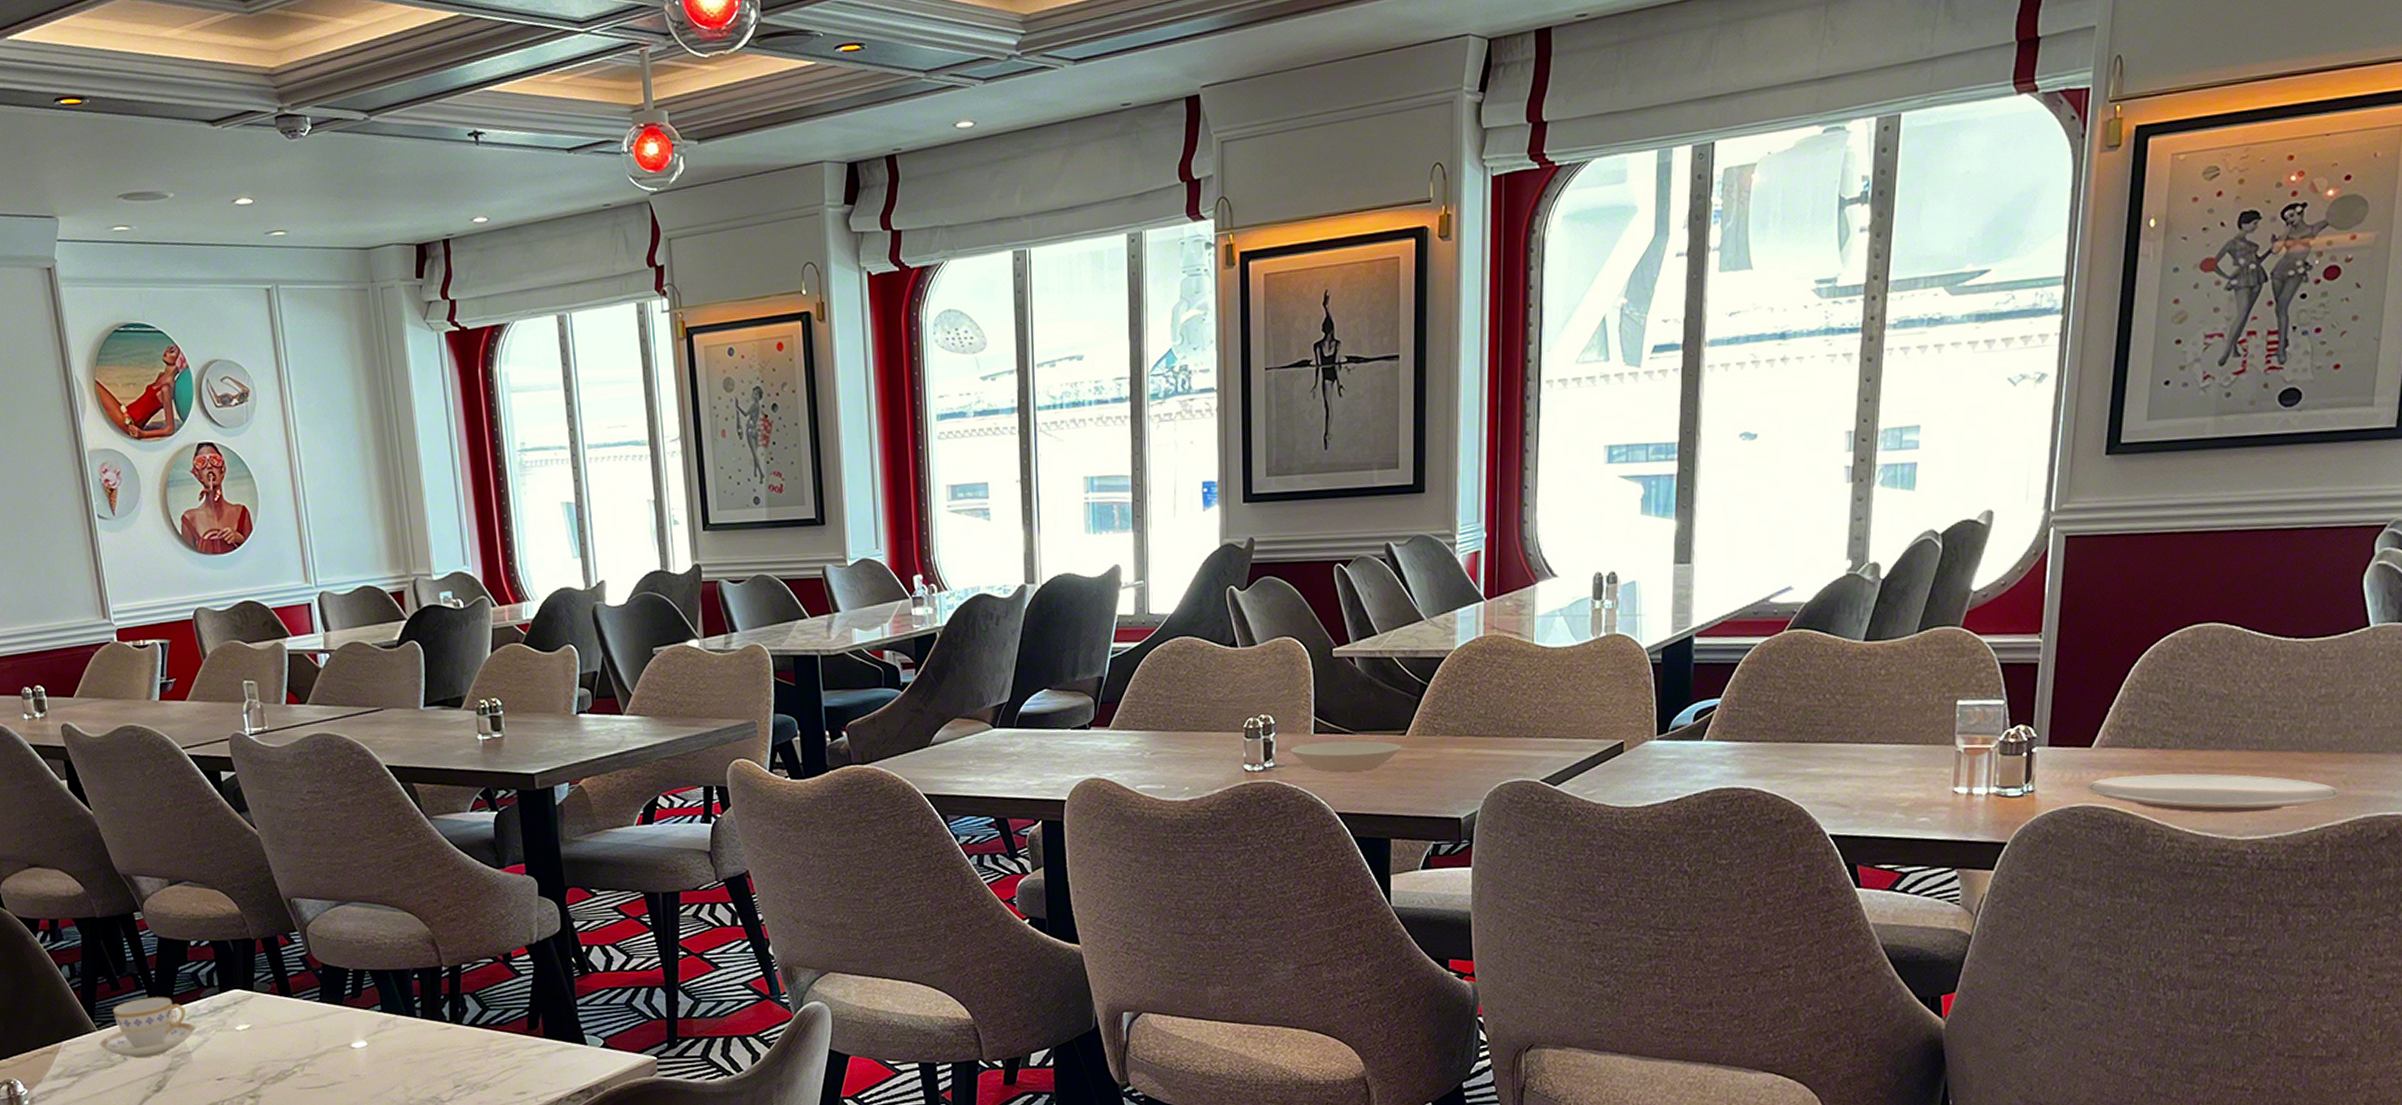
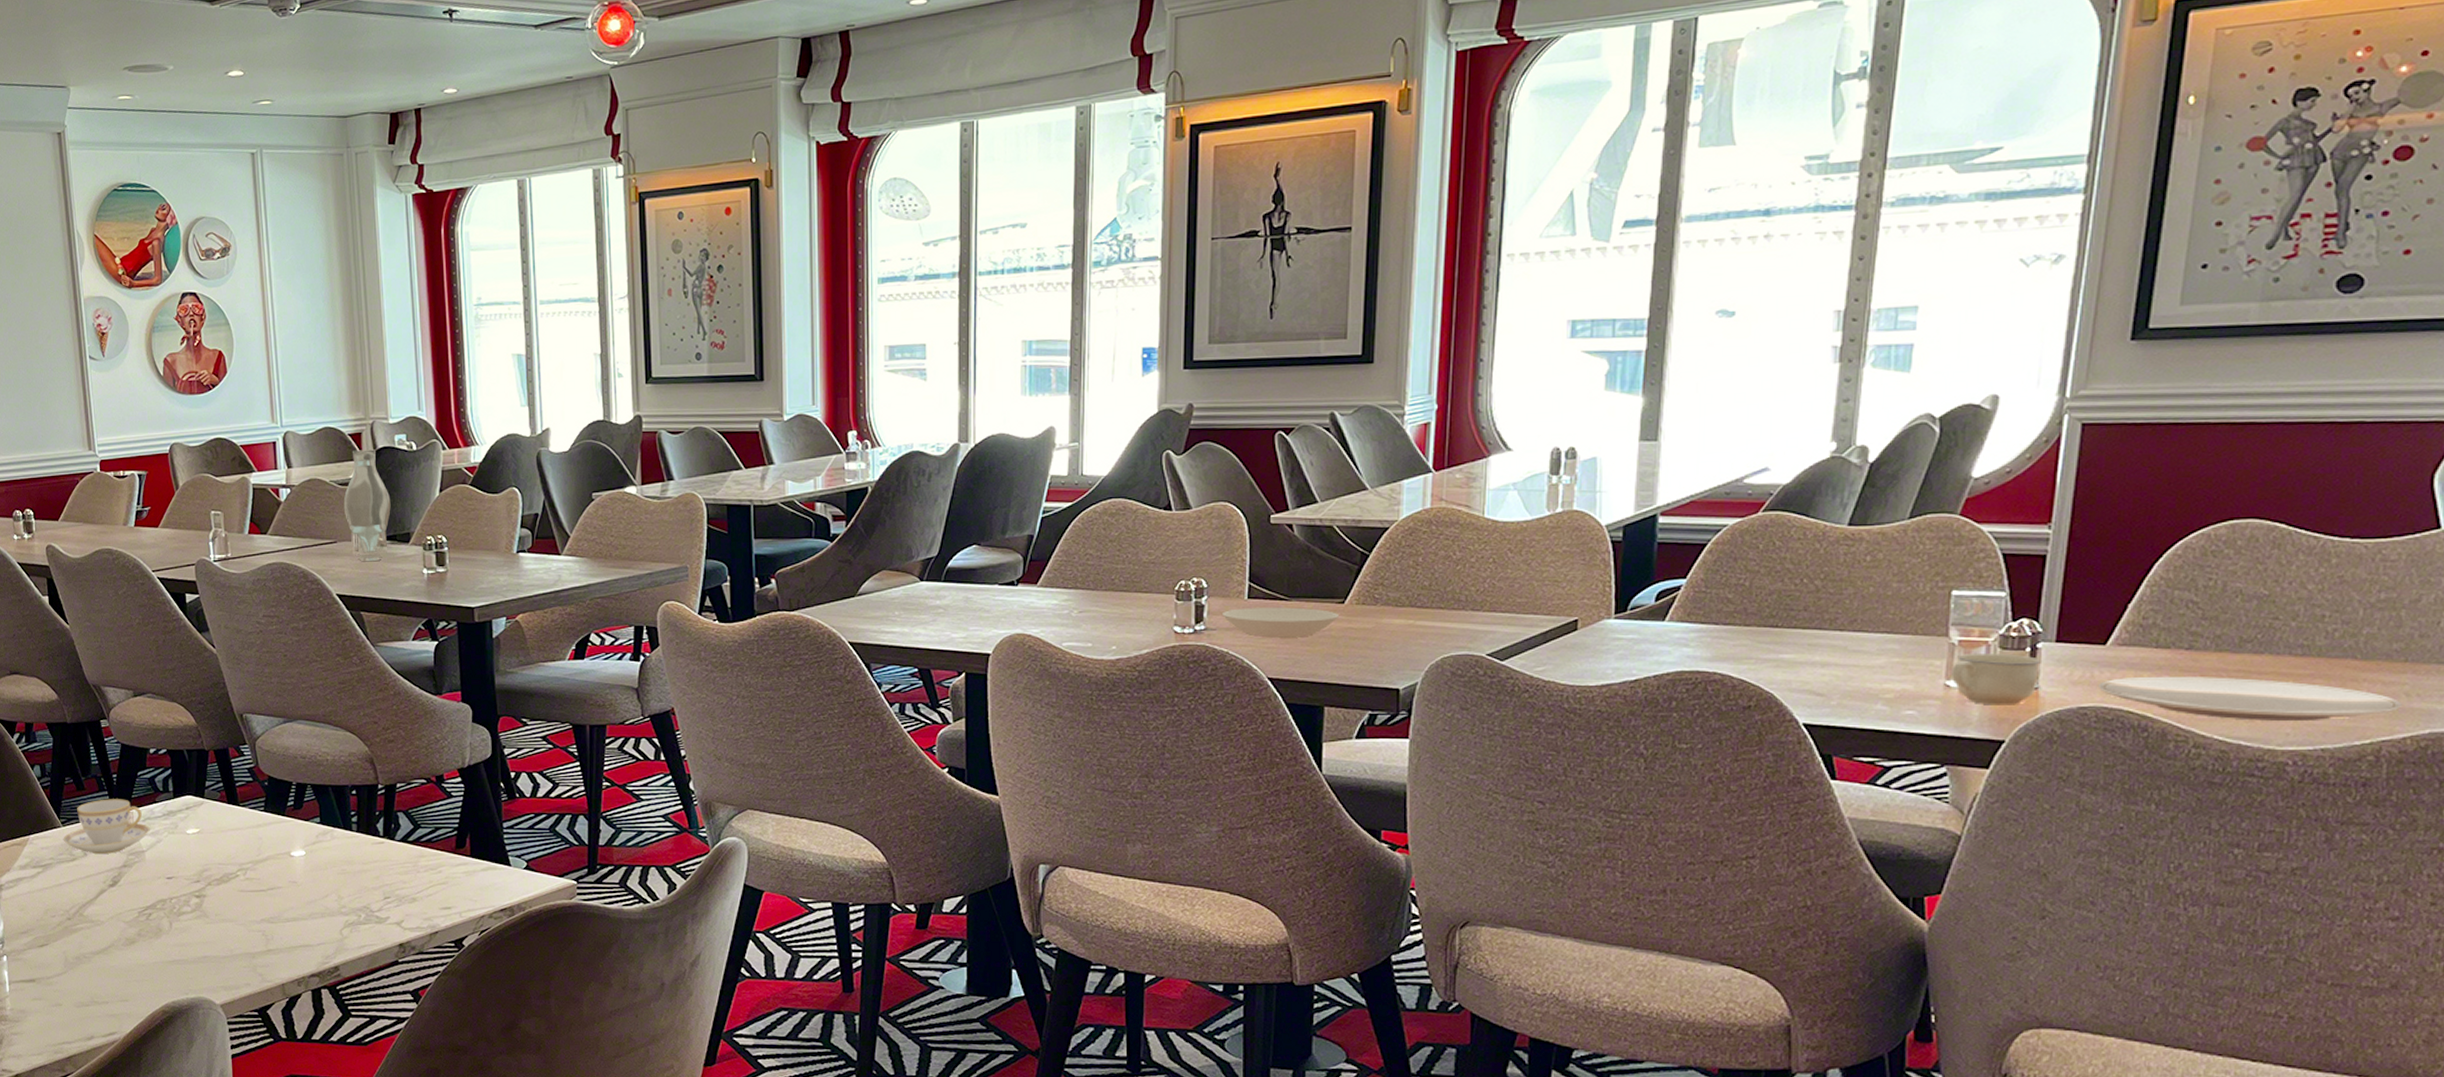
vase: none [387,608,440,730] -> present [343,449,391,562]
cup: none [1957,759,2036,810] -> present [1950,653,2041,706]

